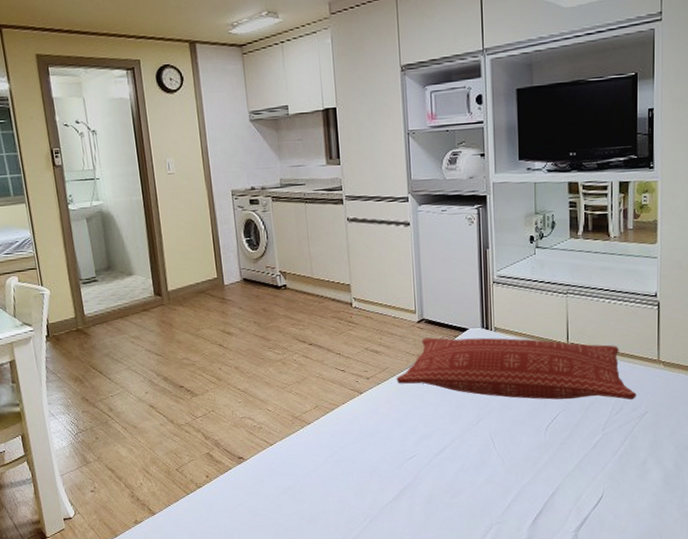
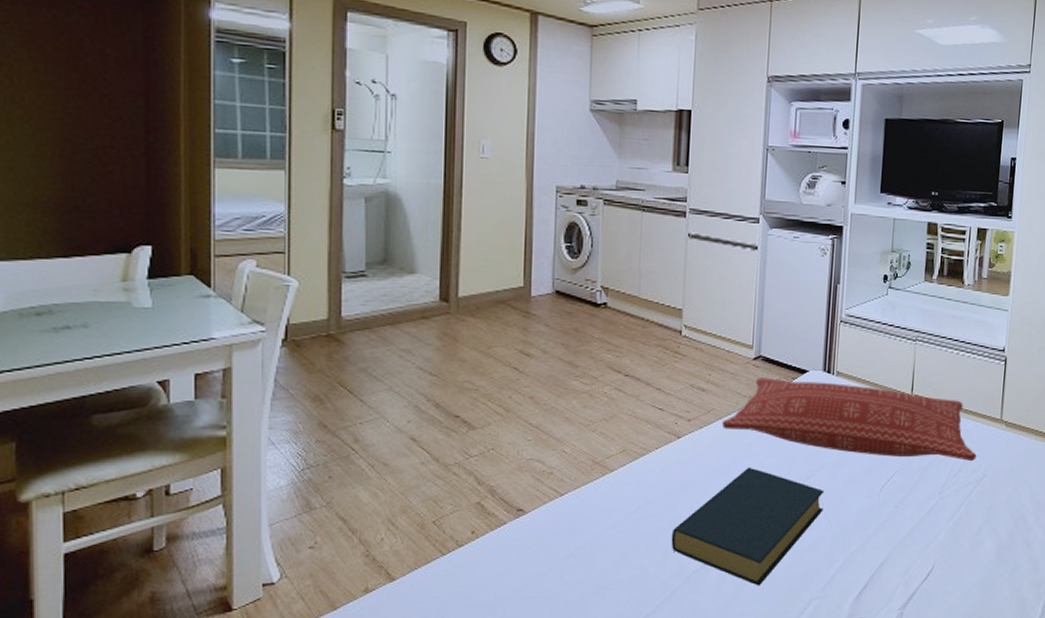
hardback book: none [365,415,495,514] -> present [671,467,825,586]

